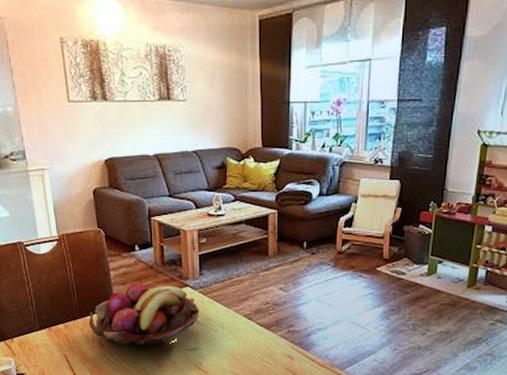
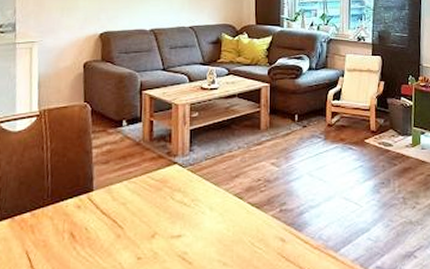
fruit basket: present [89,283,199,347] -> none [61,162,187,237]

